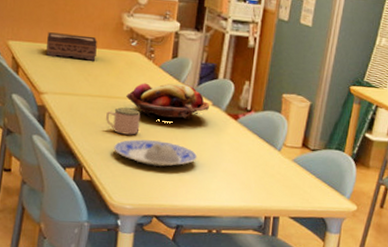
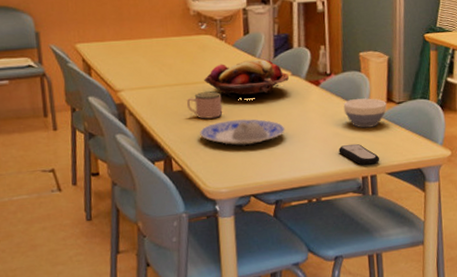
tissue box: present [46,32,97,61] -> none [115,26,168,53]
remote control: none [246,182,286,207] -> present [338,143,380,166]
bowl: none [258,139,301,170] -> present [343,98,387,128]

